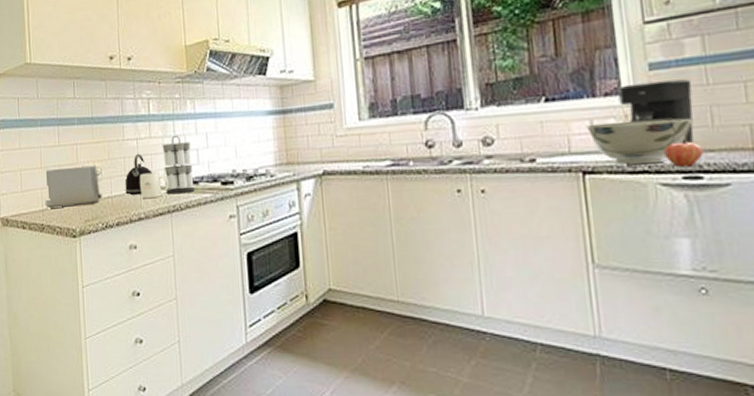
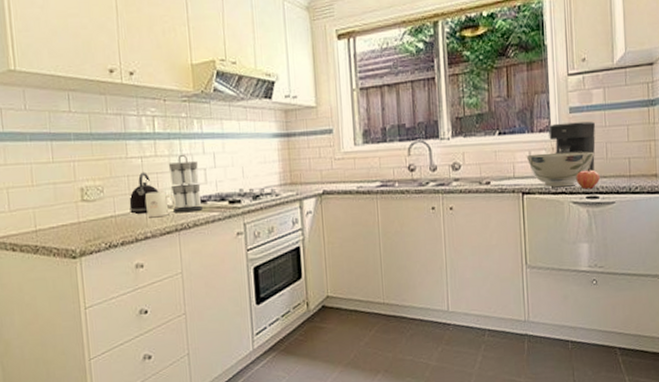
toaster: present [44,165,102,209] -> none [36,183,105,230]

